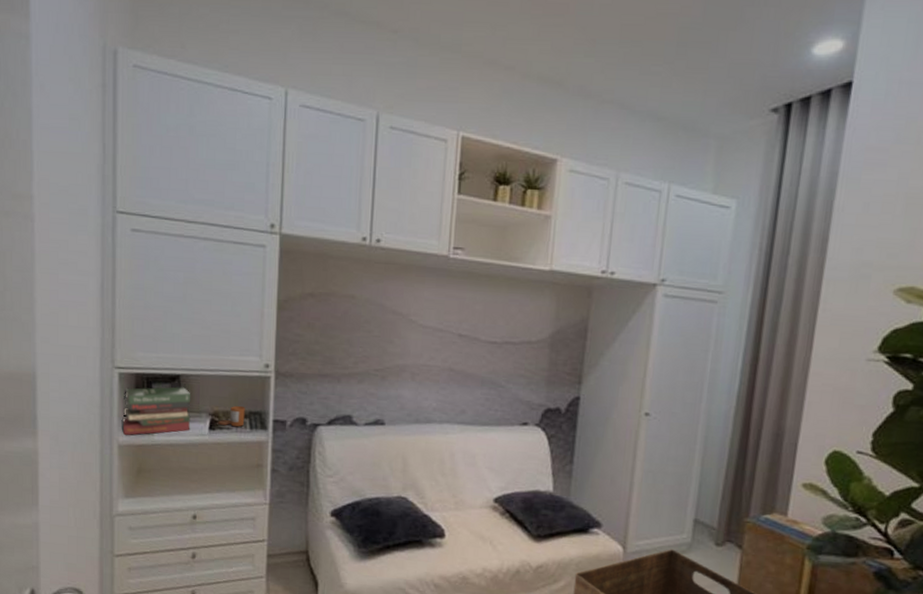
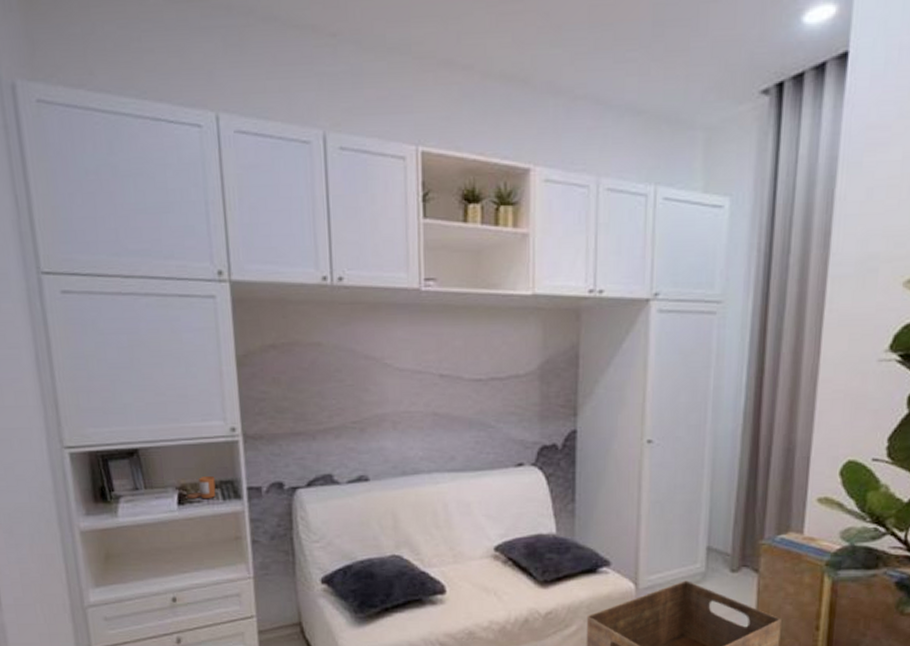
books: present [122,387,191,436] -> none [79,462,158,521]

